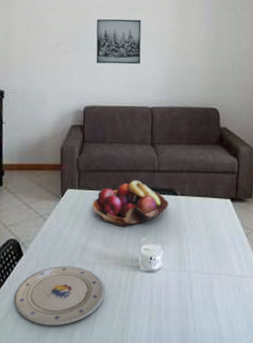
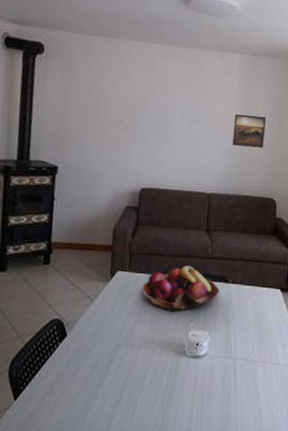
plate: present [14,266,105,326] -> none [54,348,149,408]
wall art: present [96,19,141,65] -> none [156,99,206,150]
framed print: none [171,27,202,59] -> present [232,114,266,148]

